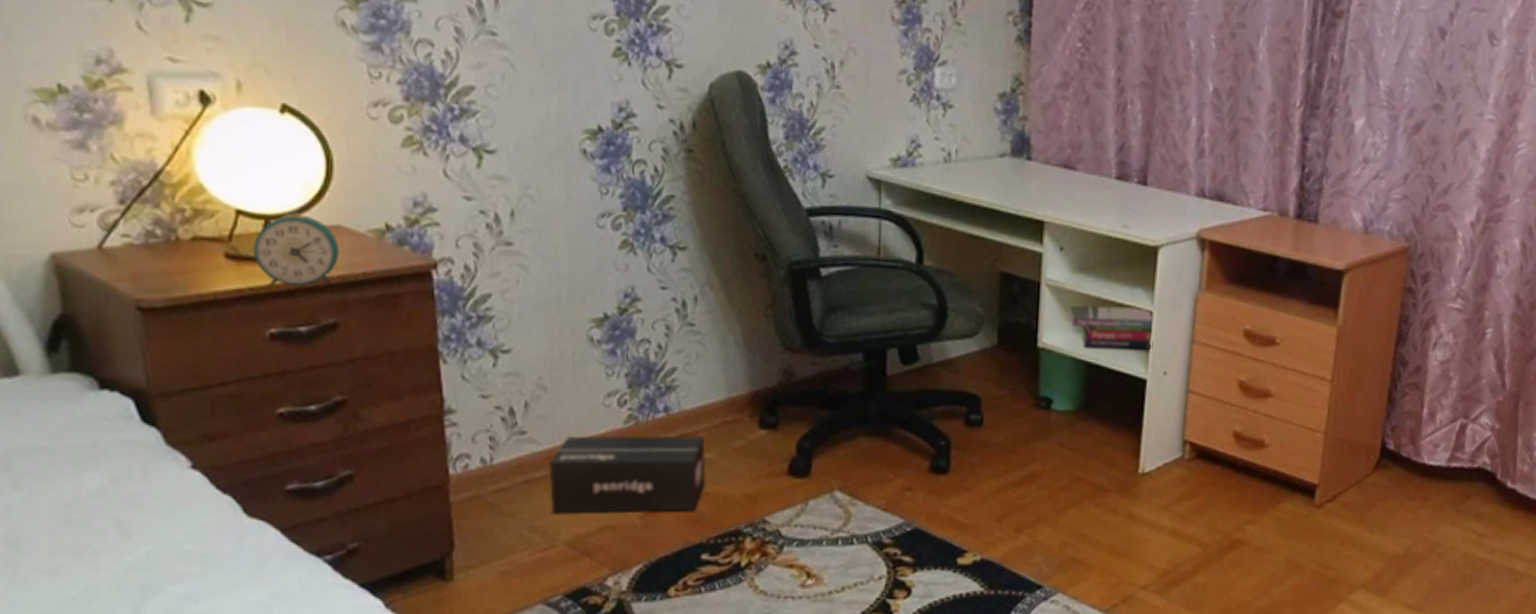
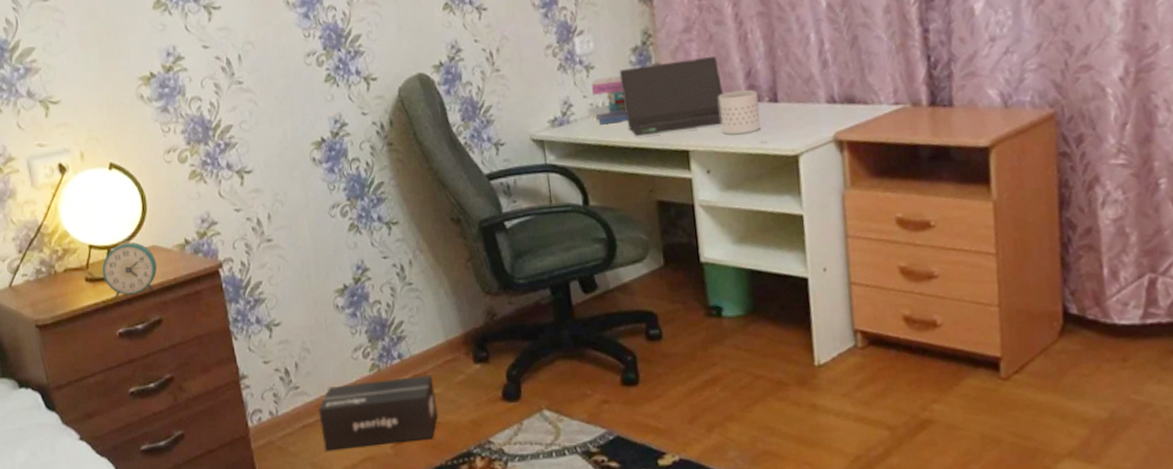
books: none [936,120,983,177] -> present [586,75,628,125]
laptop: none [980,116,1093,200] -> present [619,55,724,137]
books: present [1068,305,1155,350] -> none [723,213,809,257]
mug: none [1083,164,1128,215] -> present [718,89,761,136]

